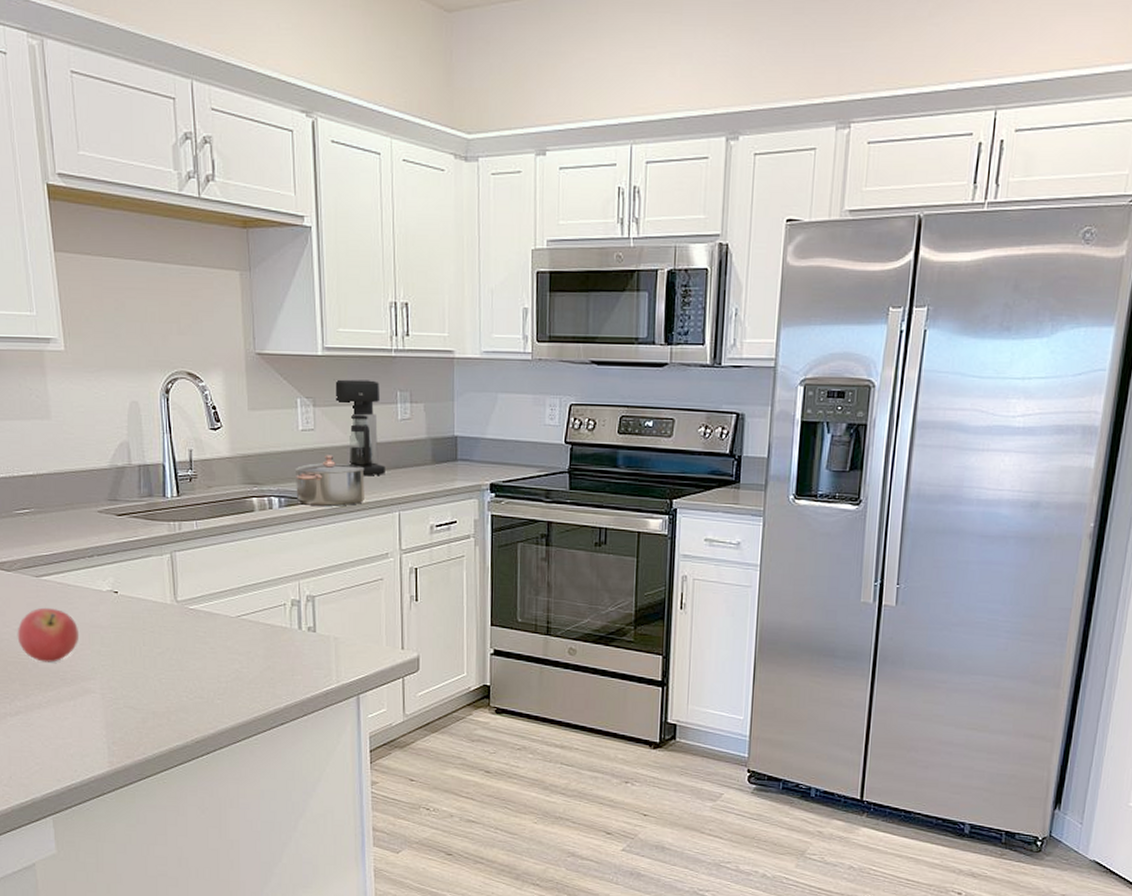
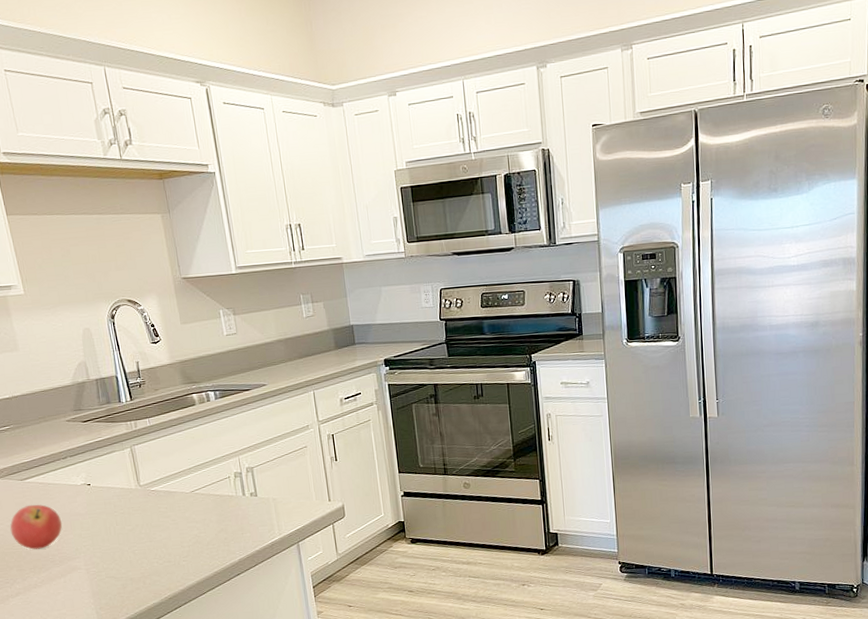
cooking pot: present [294,455,365,506] -> none [224,352,284,395]
coffee maker: present [330,379,386,476] -> none [250,288,299,366]

